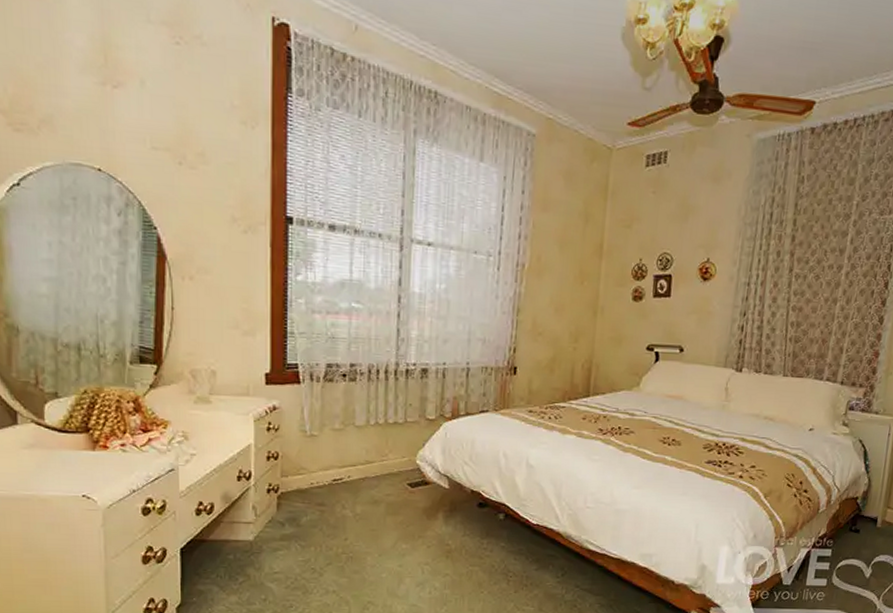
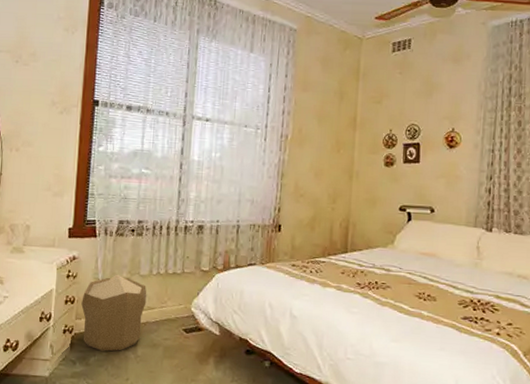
pouf: none [287,425,365,511] -> present [81,274,147,352]

